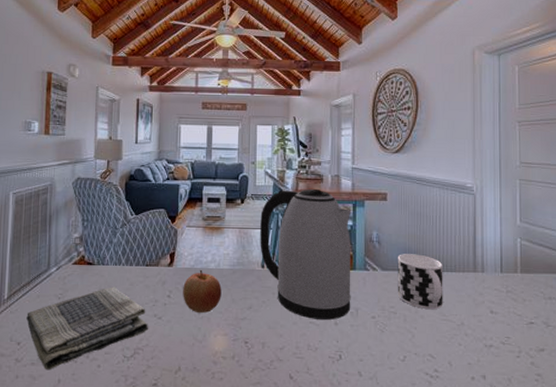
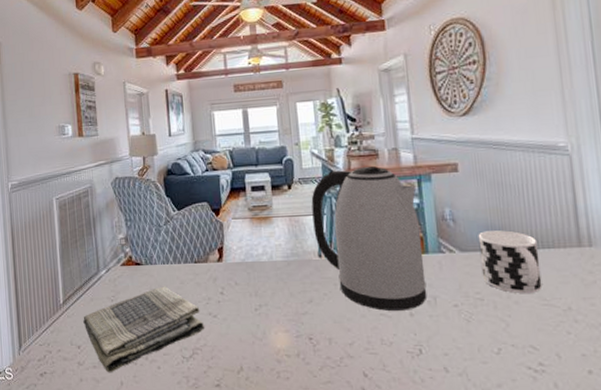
apple: present [183,269,222,314] -> none [235,263,278,310]

